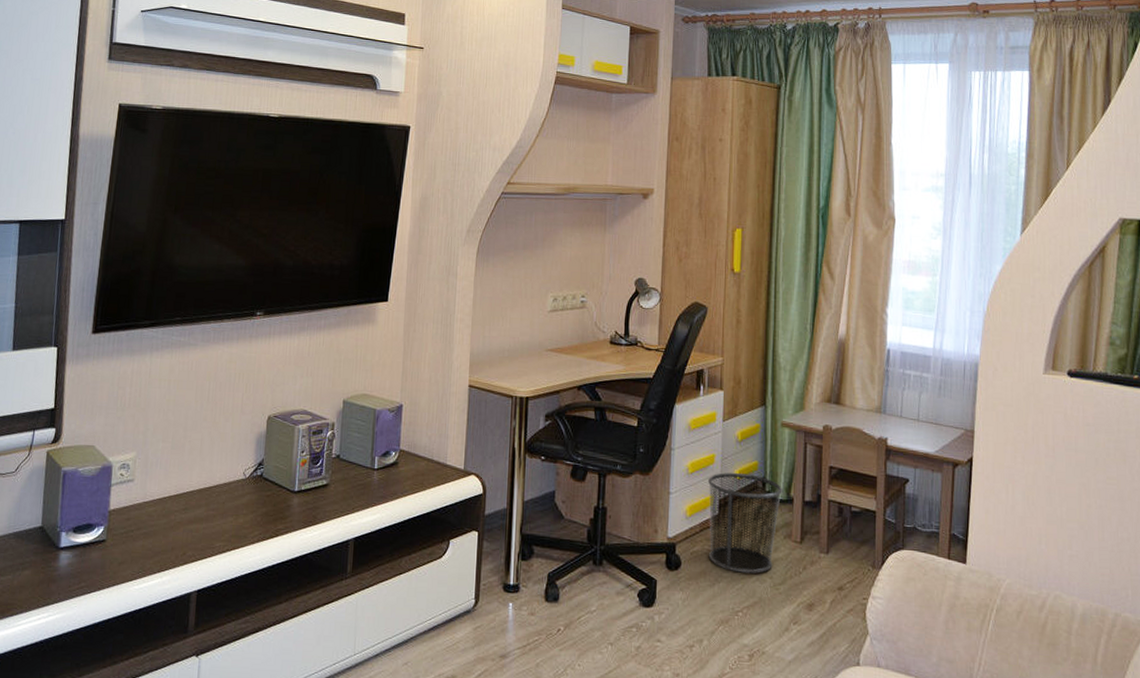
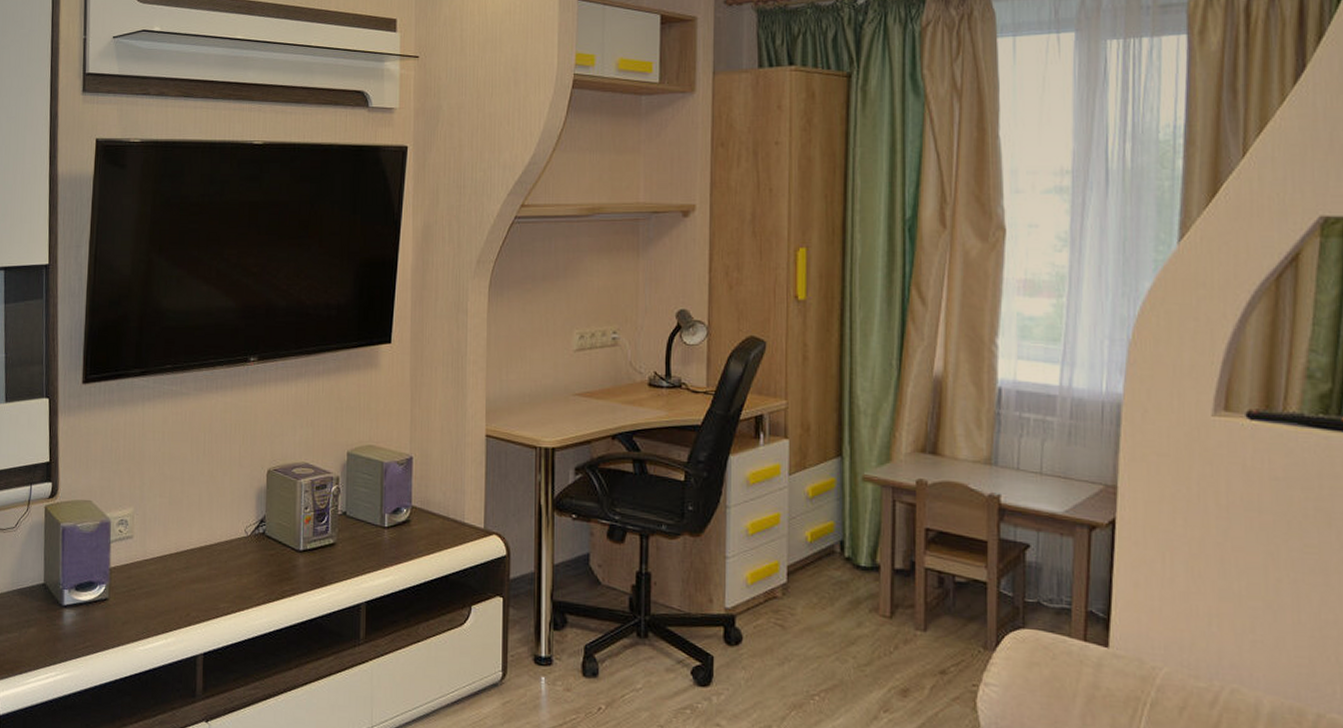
waste bin: present [707,473,782,574] -> none [771,534,866,652]

